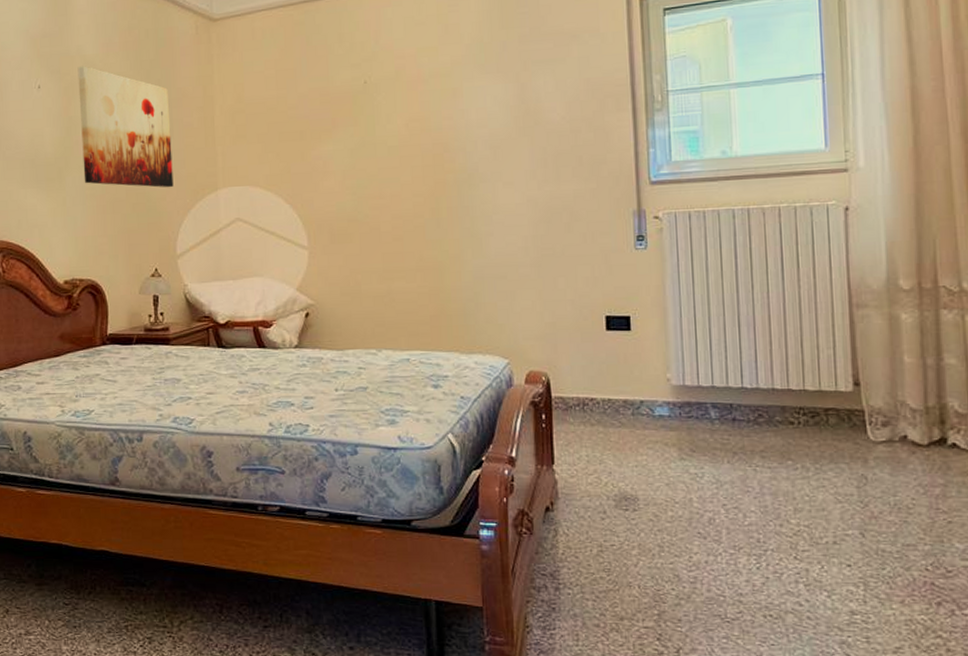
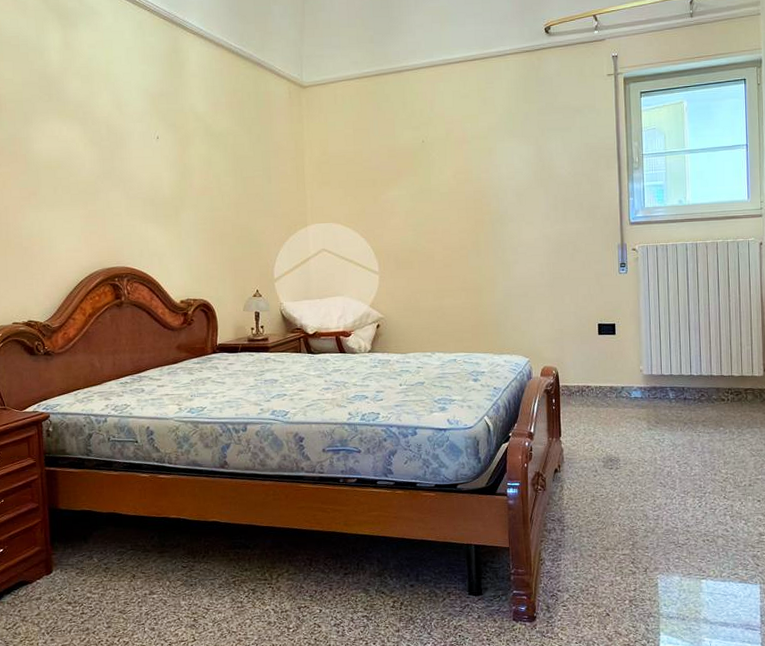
wall art: present [77,66,174,188] -> none [190,121,271,224]

